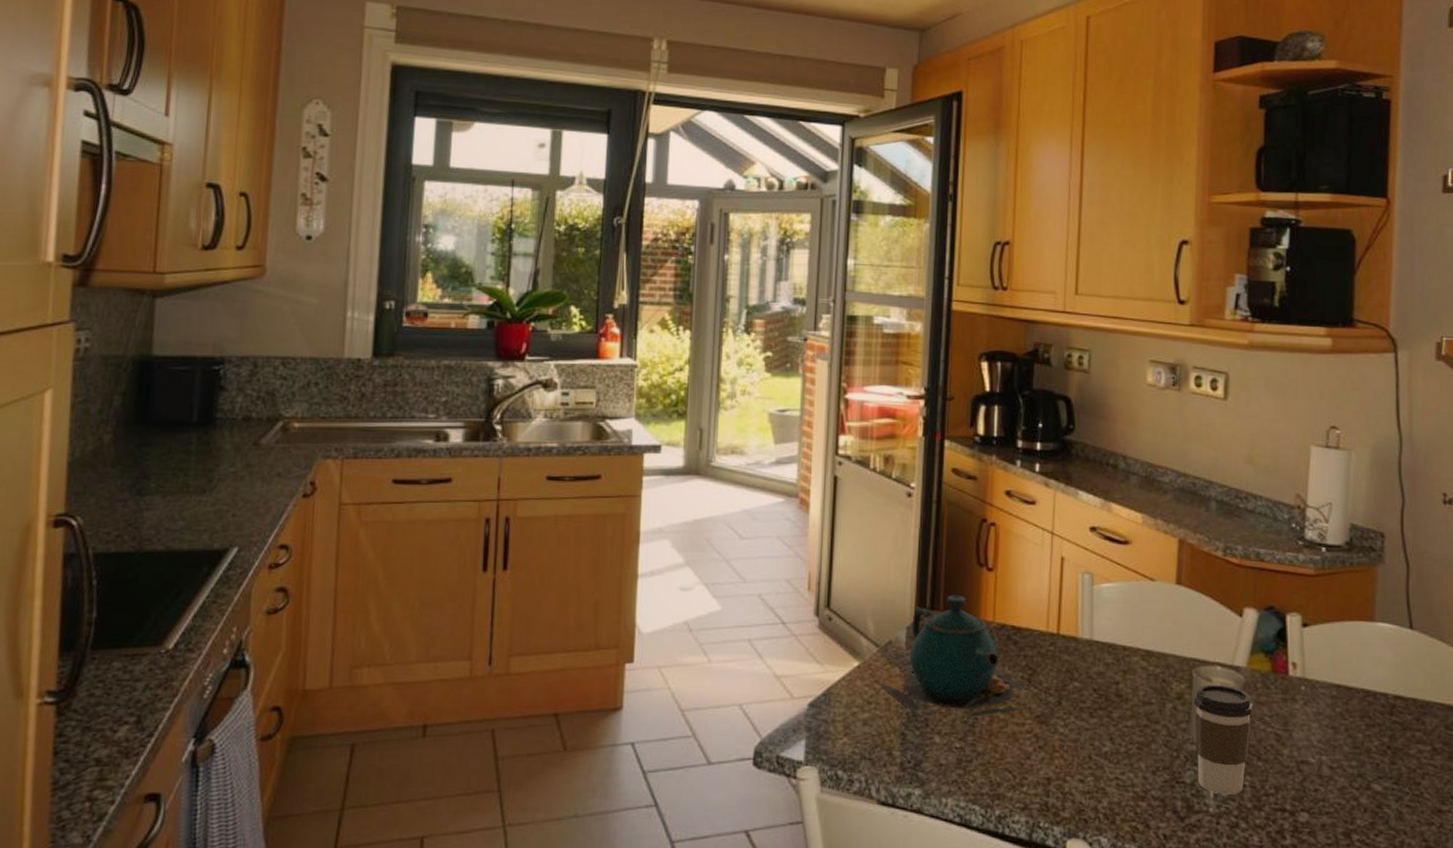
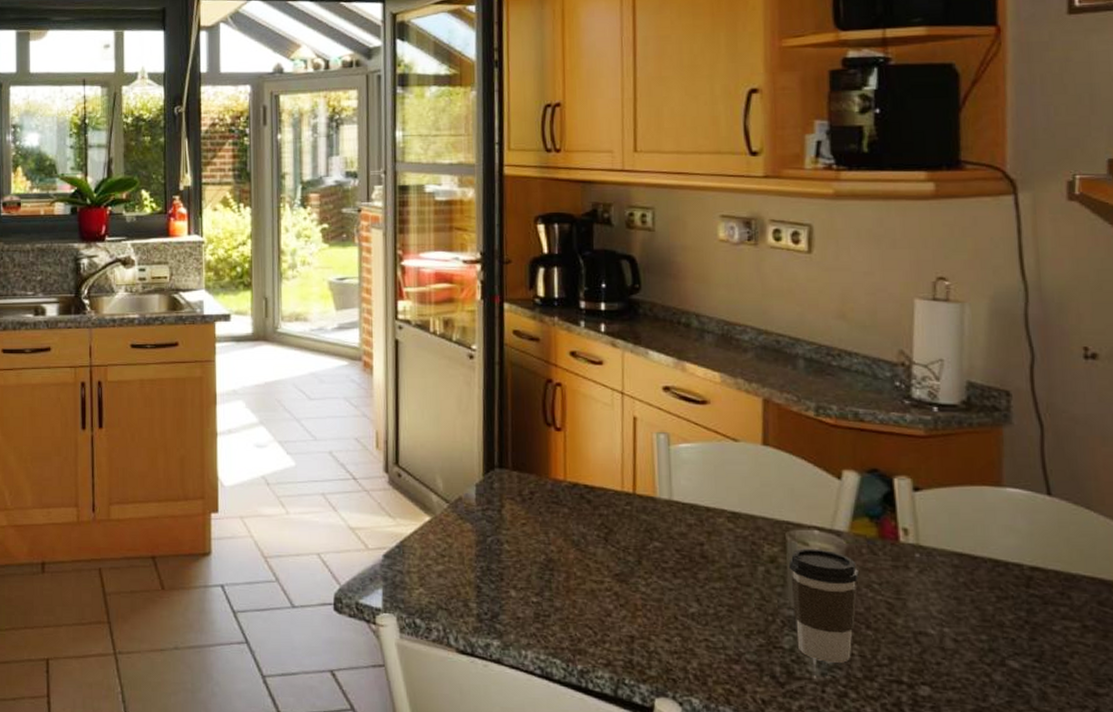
teapot: present [878,594,1030,718] -> none [451,453,608,574]

